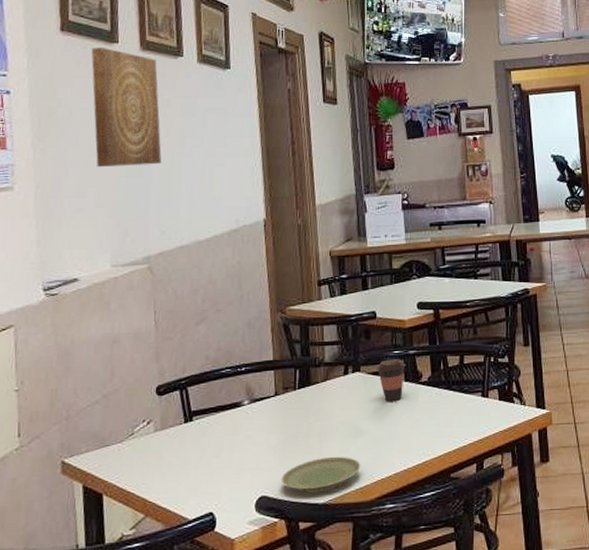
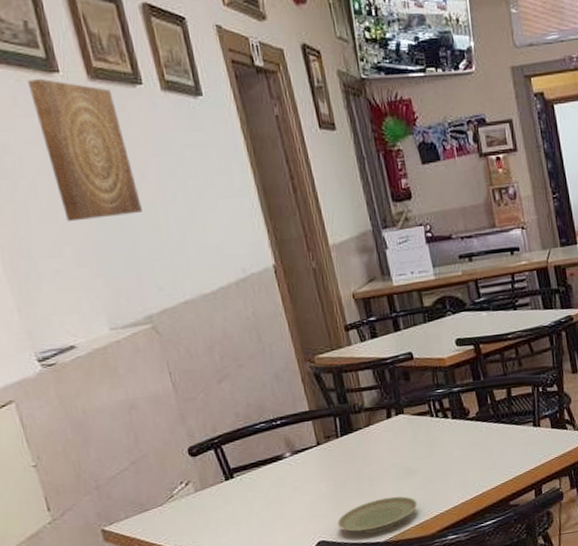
coffee cup: present [377,359,406,402] -> none [421,397,452,441]

